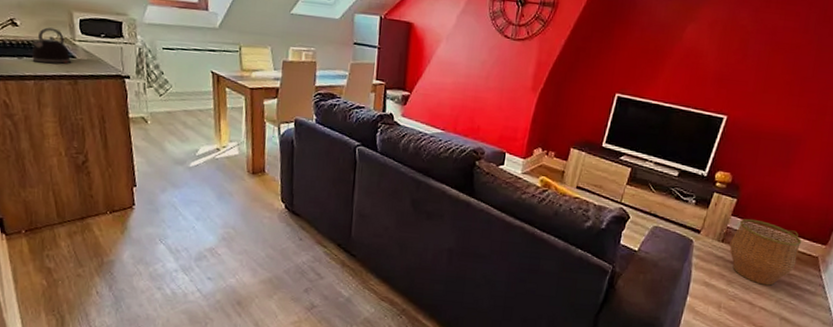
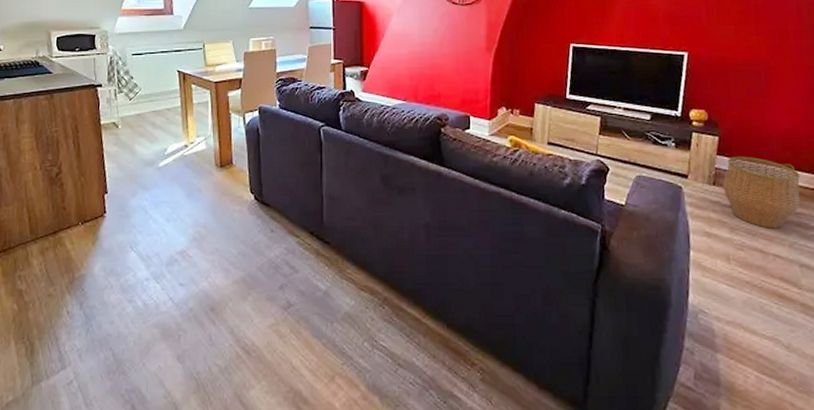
kettle: present [32,27,71,65] -> none [12,48,48,83]

